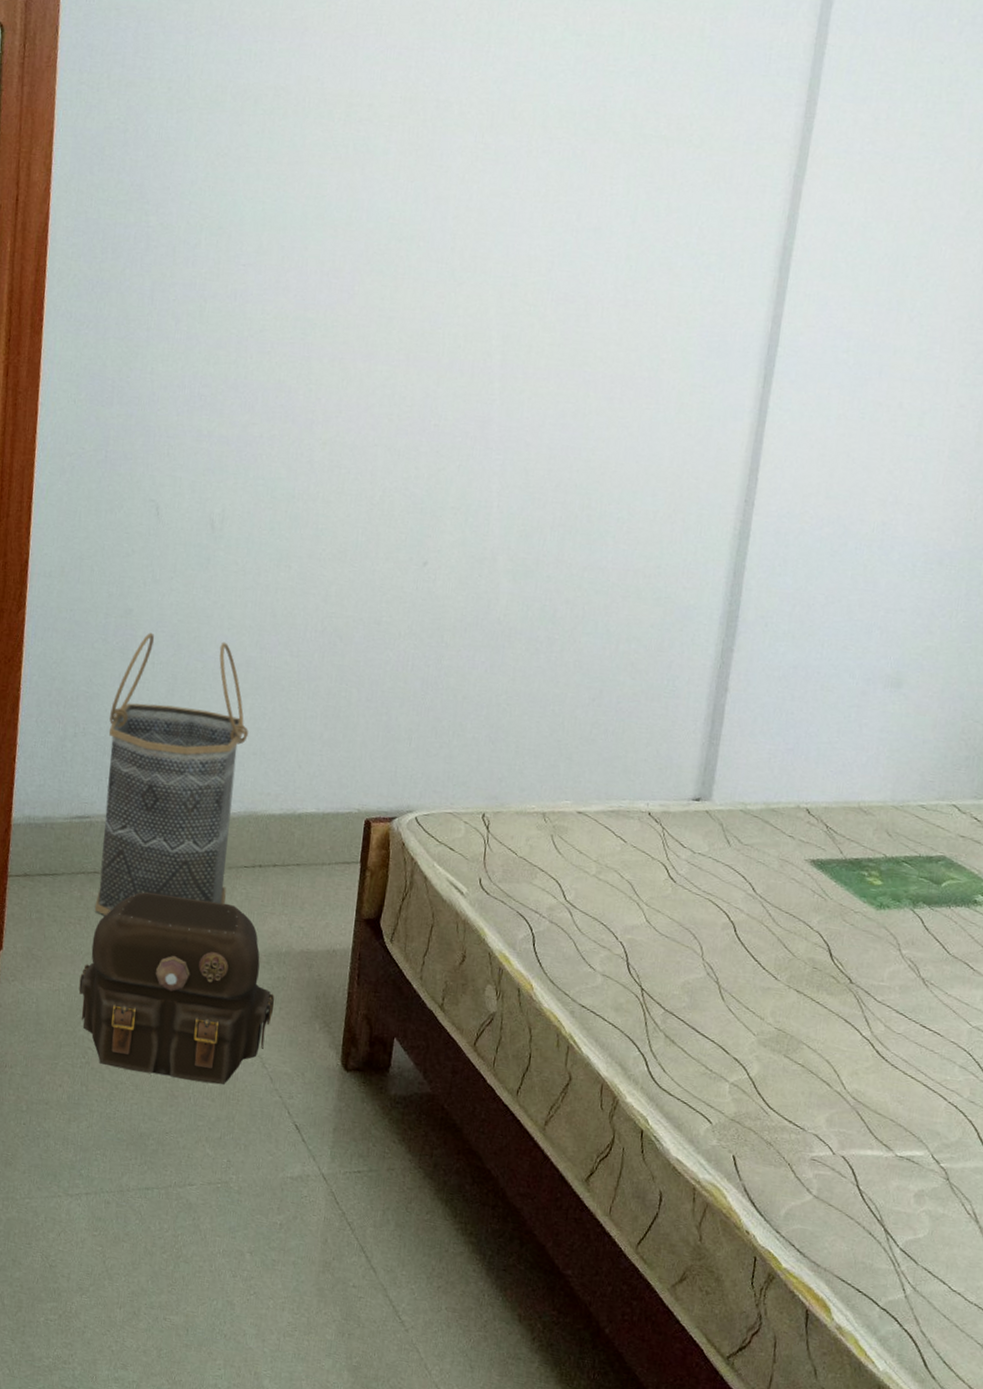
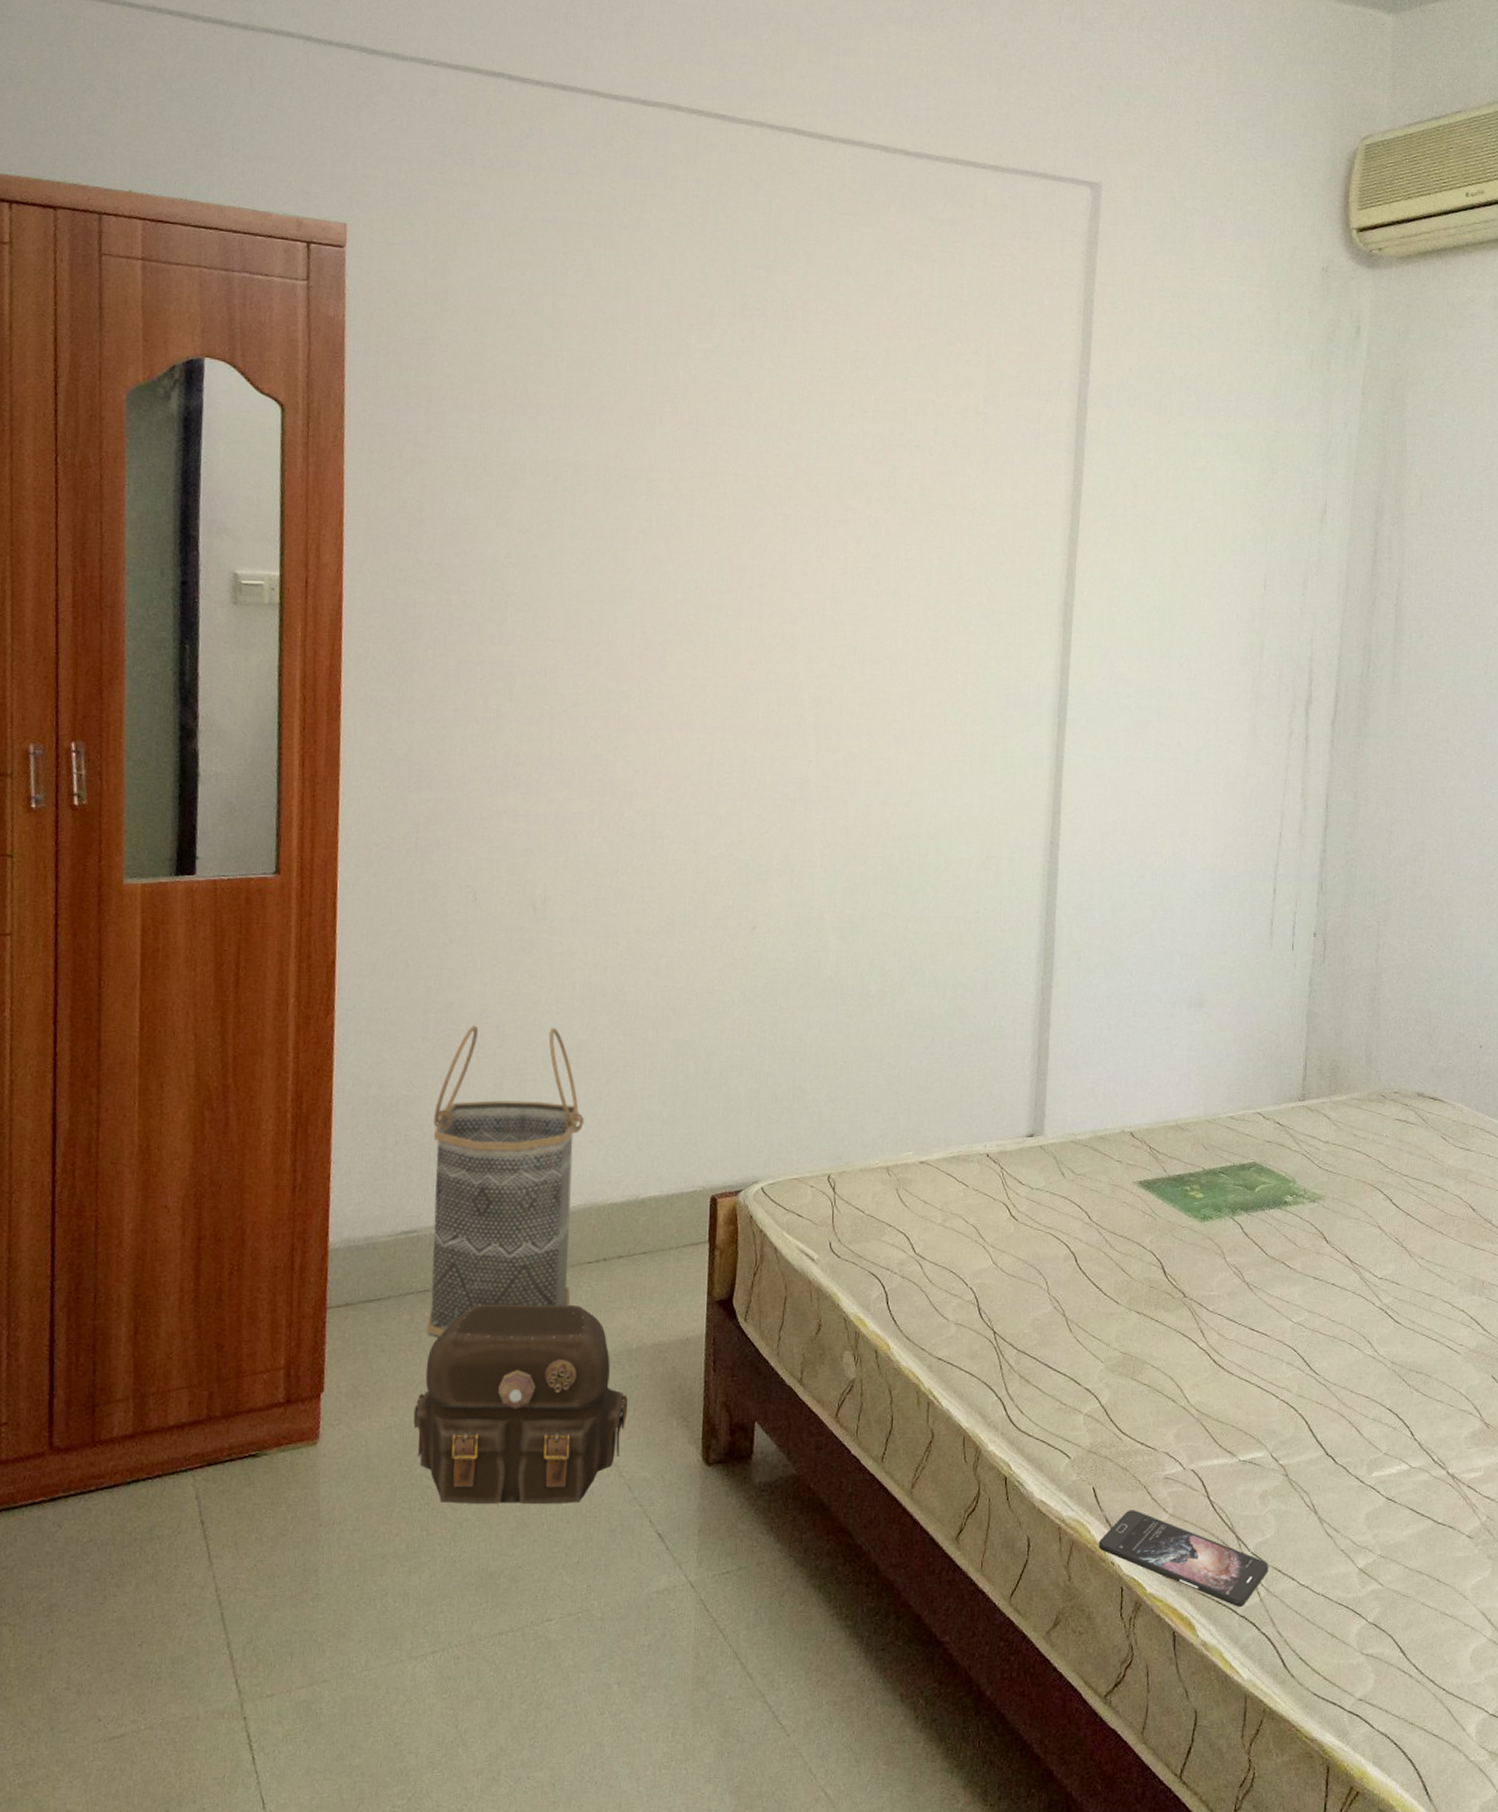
smartphone: none [733,1184,918,1300] -> present [1098,1510,1269,1607]

